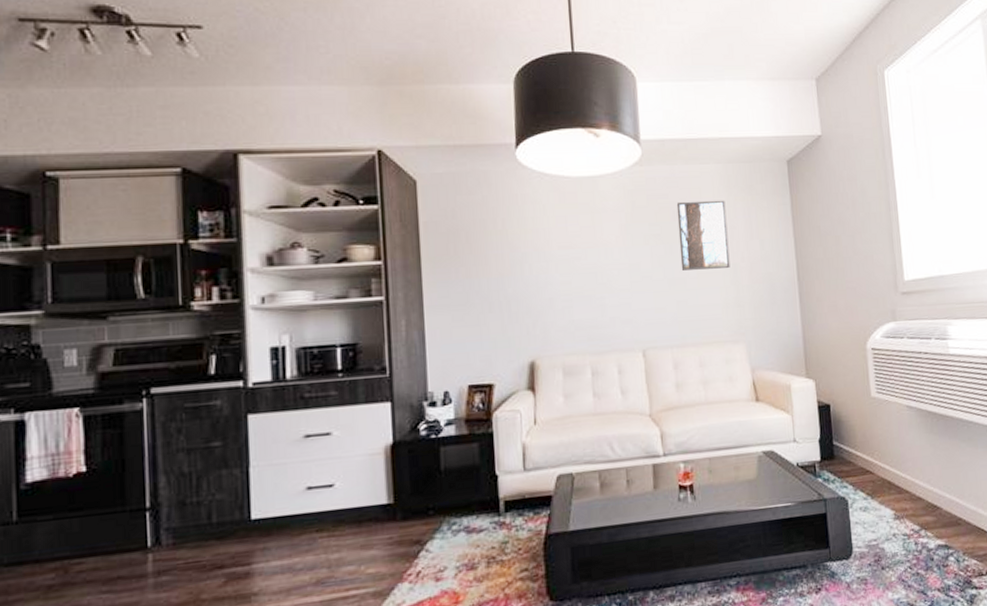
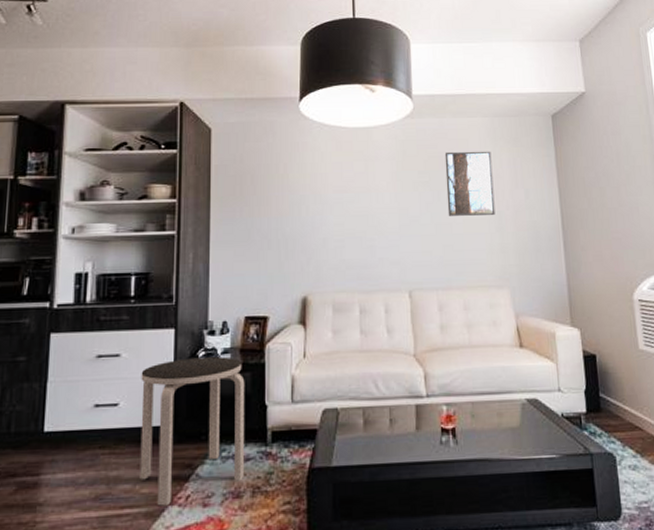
side table: none [356,428,478,585] -> present [140,357,245,506]

